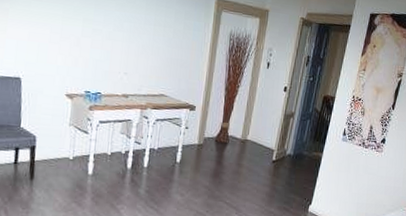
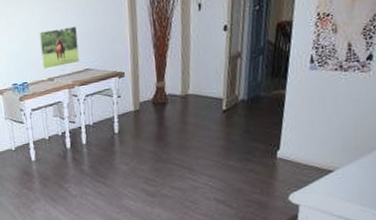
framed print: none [119,47,161,87] -> present [38,26,80,70]

